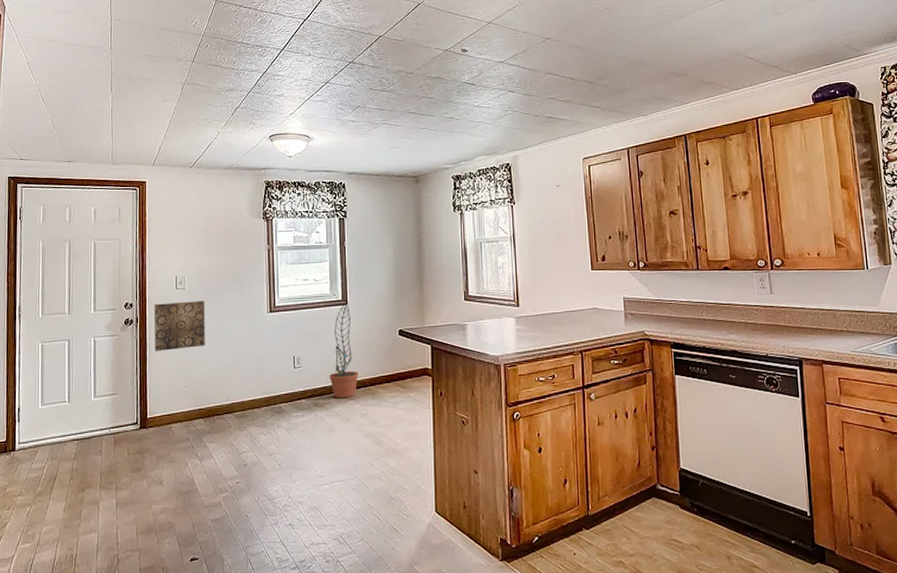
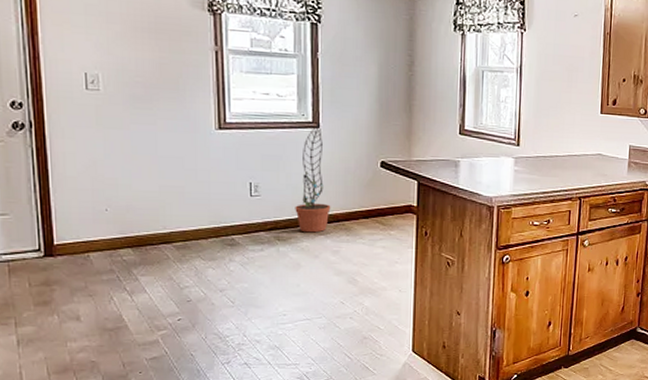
wall art: present [154,301,205,351] -> none [55,105,131,166]

